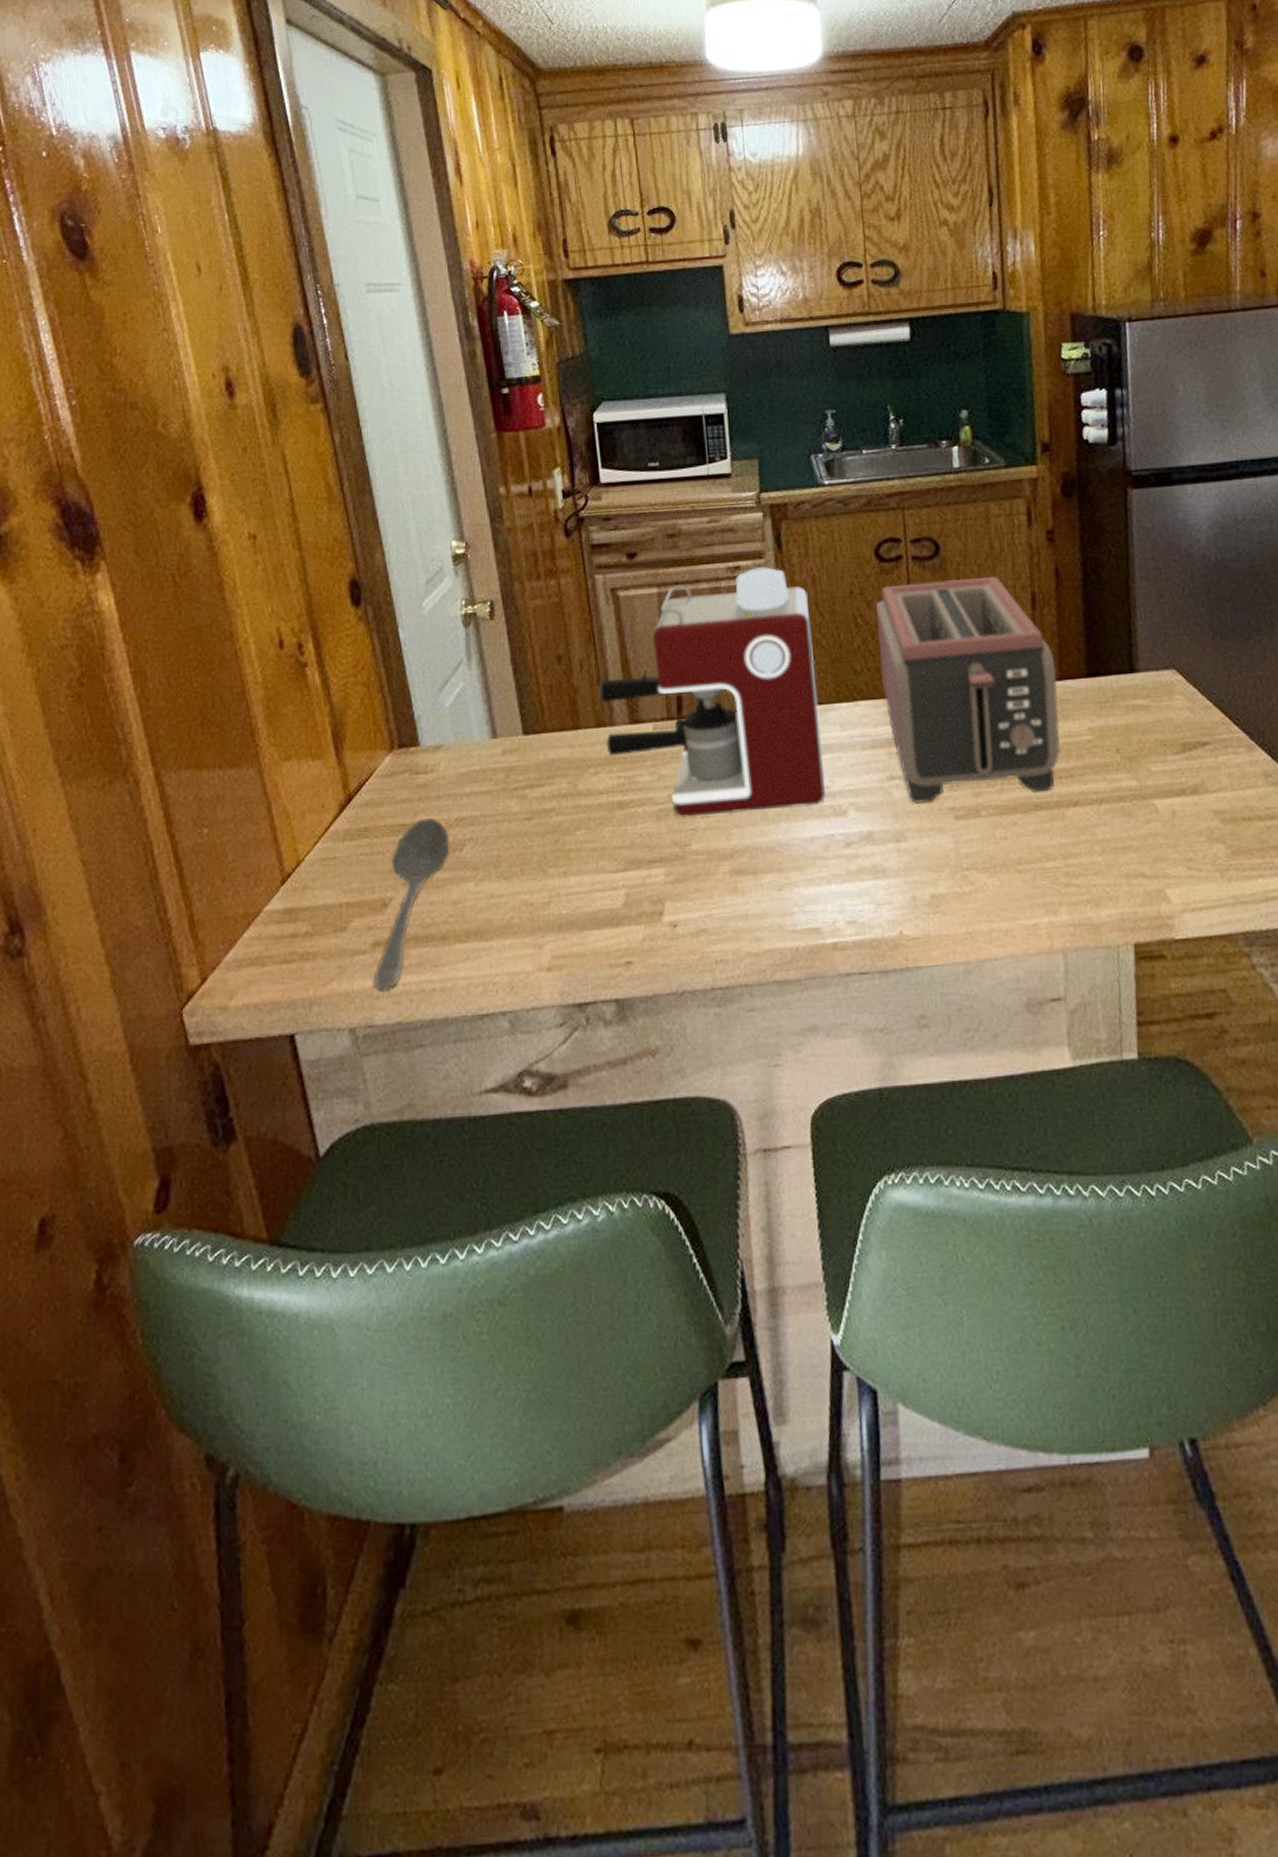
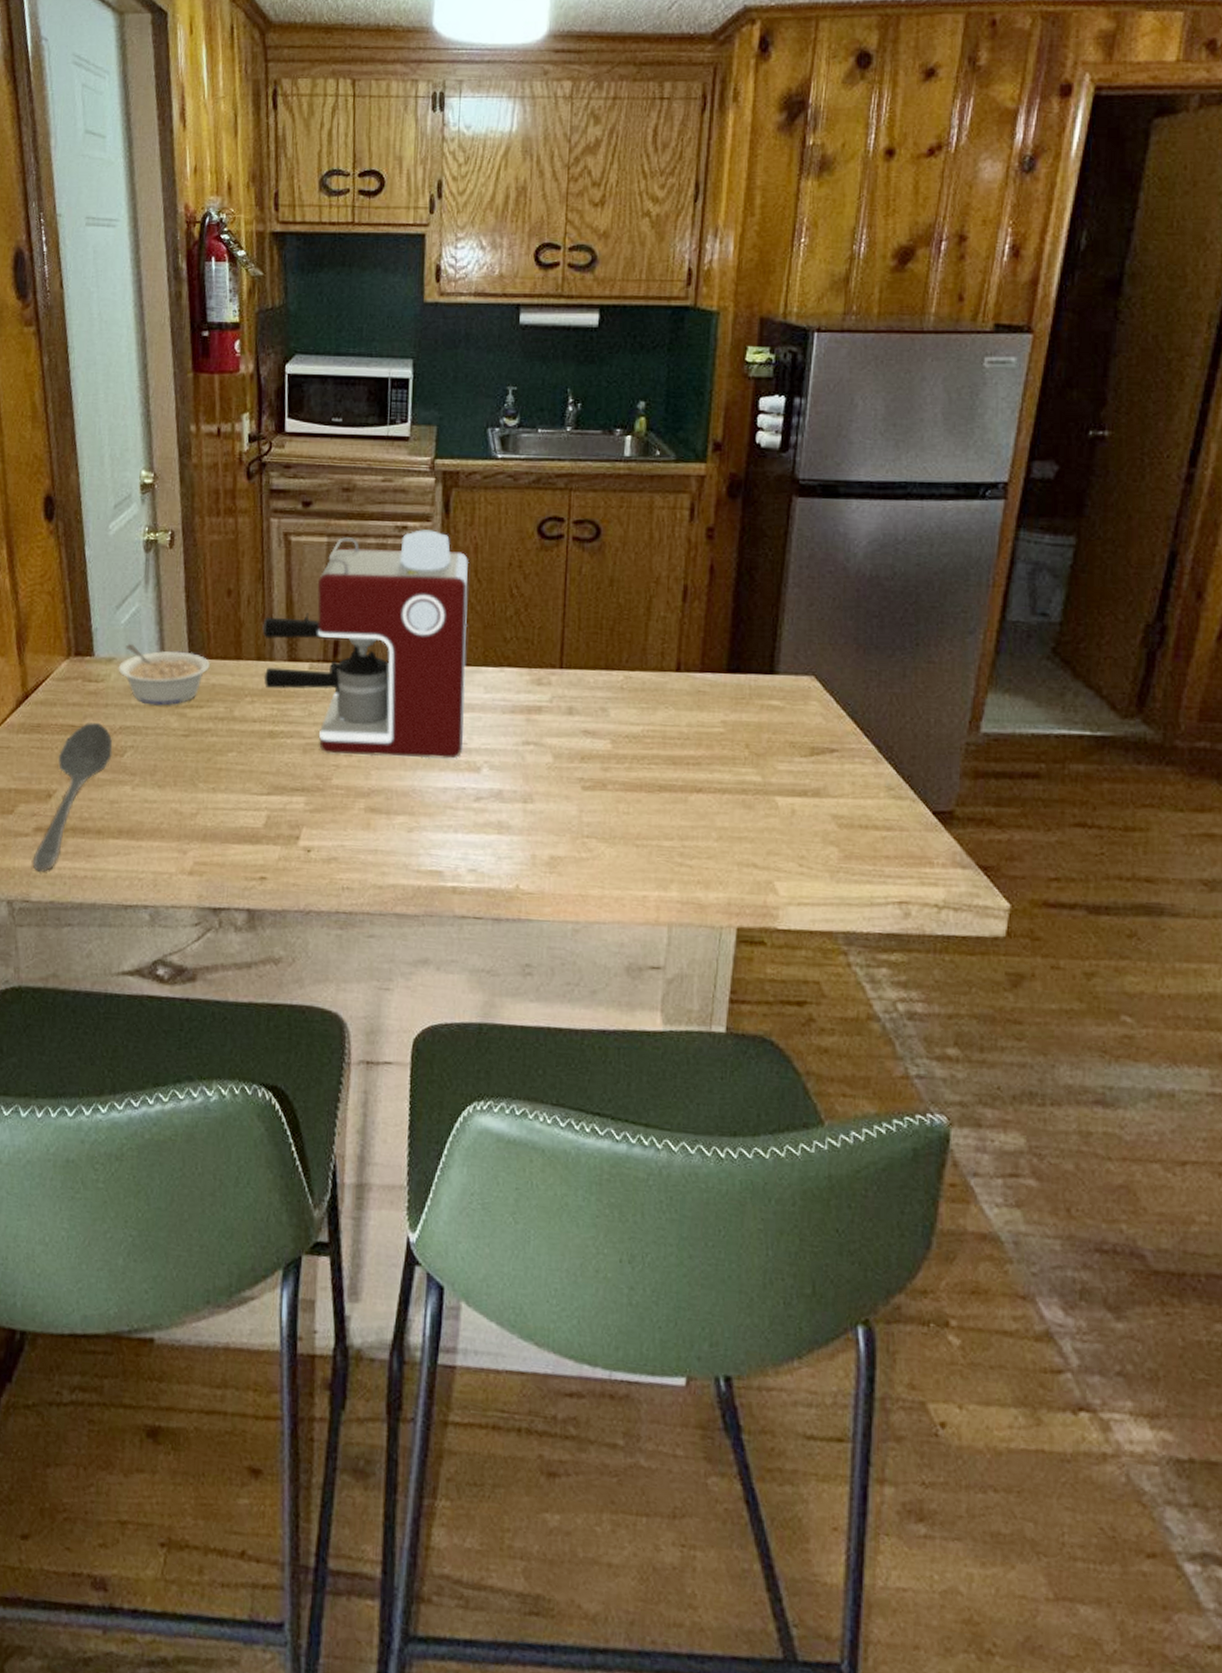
legume: none [447,727,547,791] -> present [118,644,210,706]
toaster: present [876,576,1060,804] -> none [528,562,698,775]

